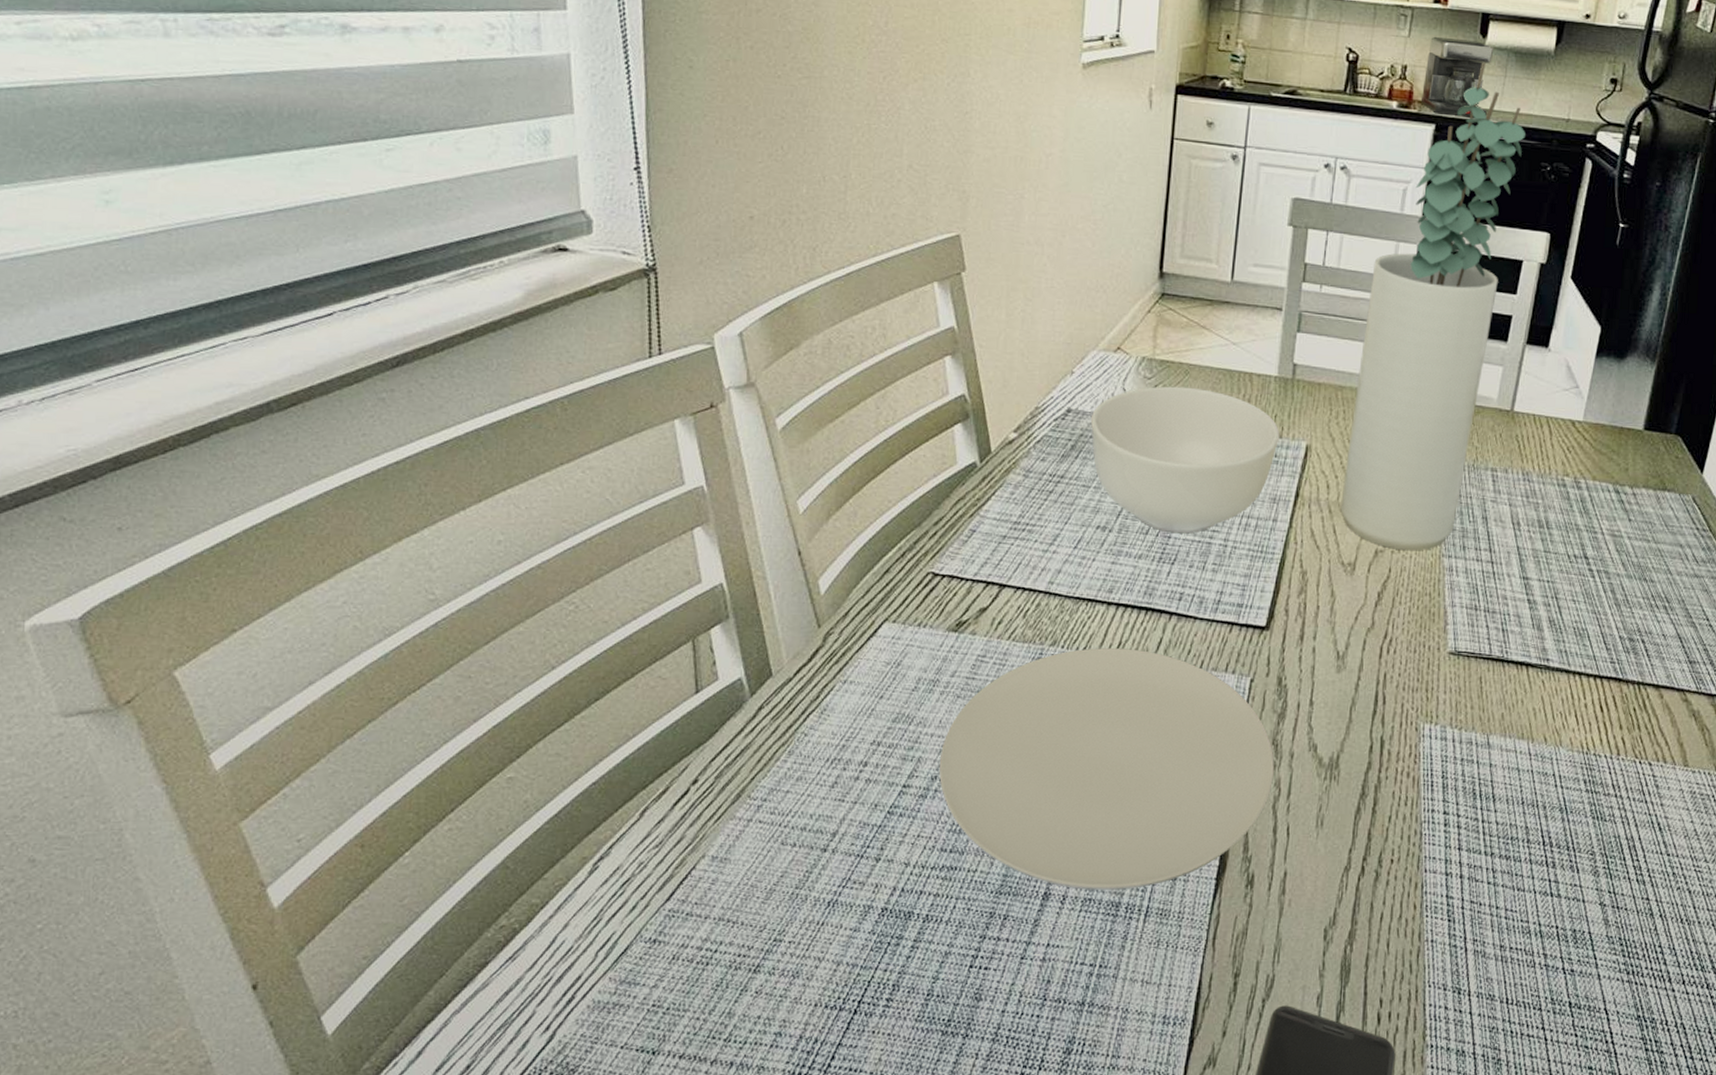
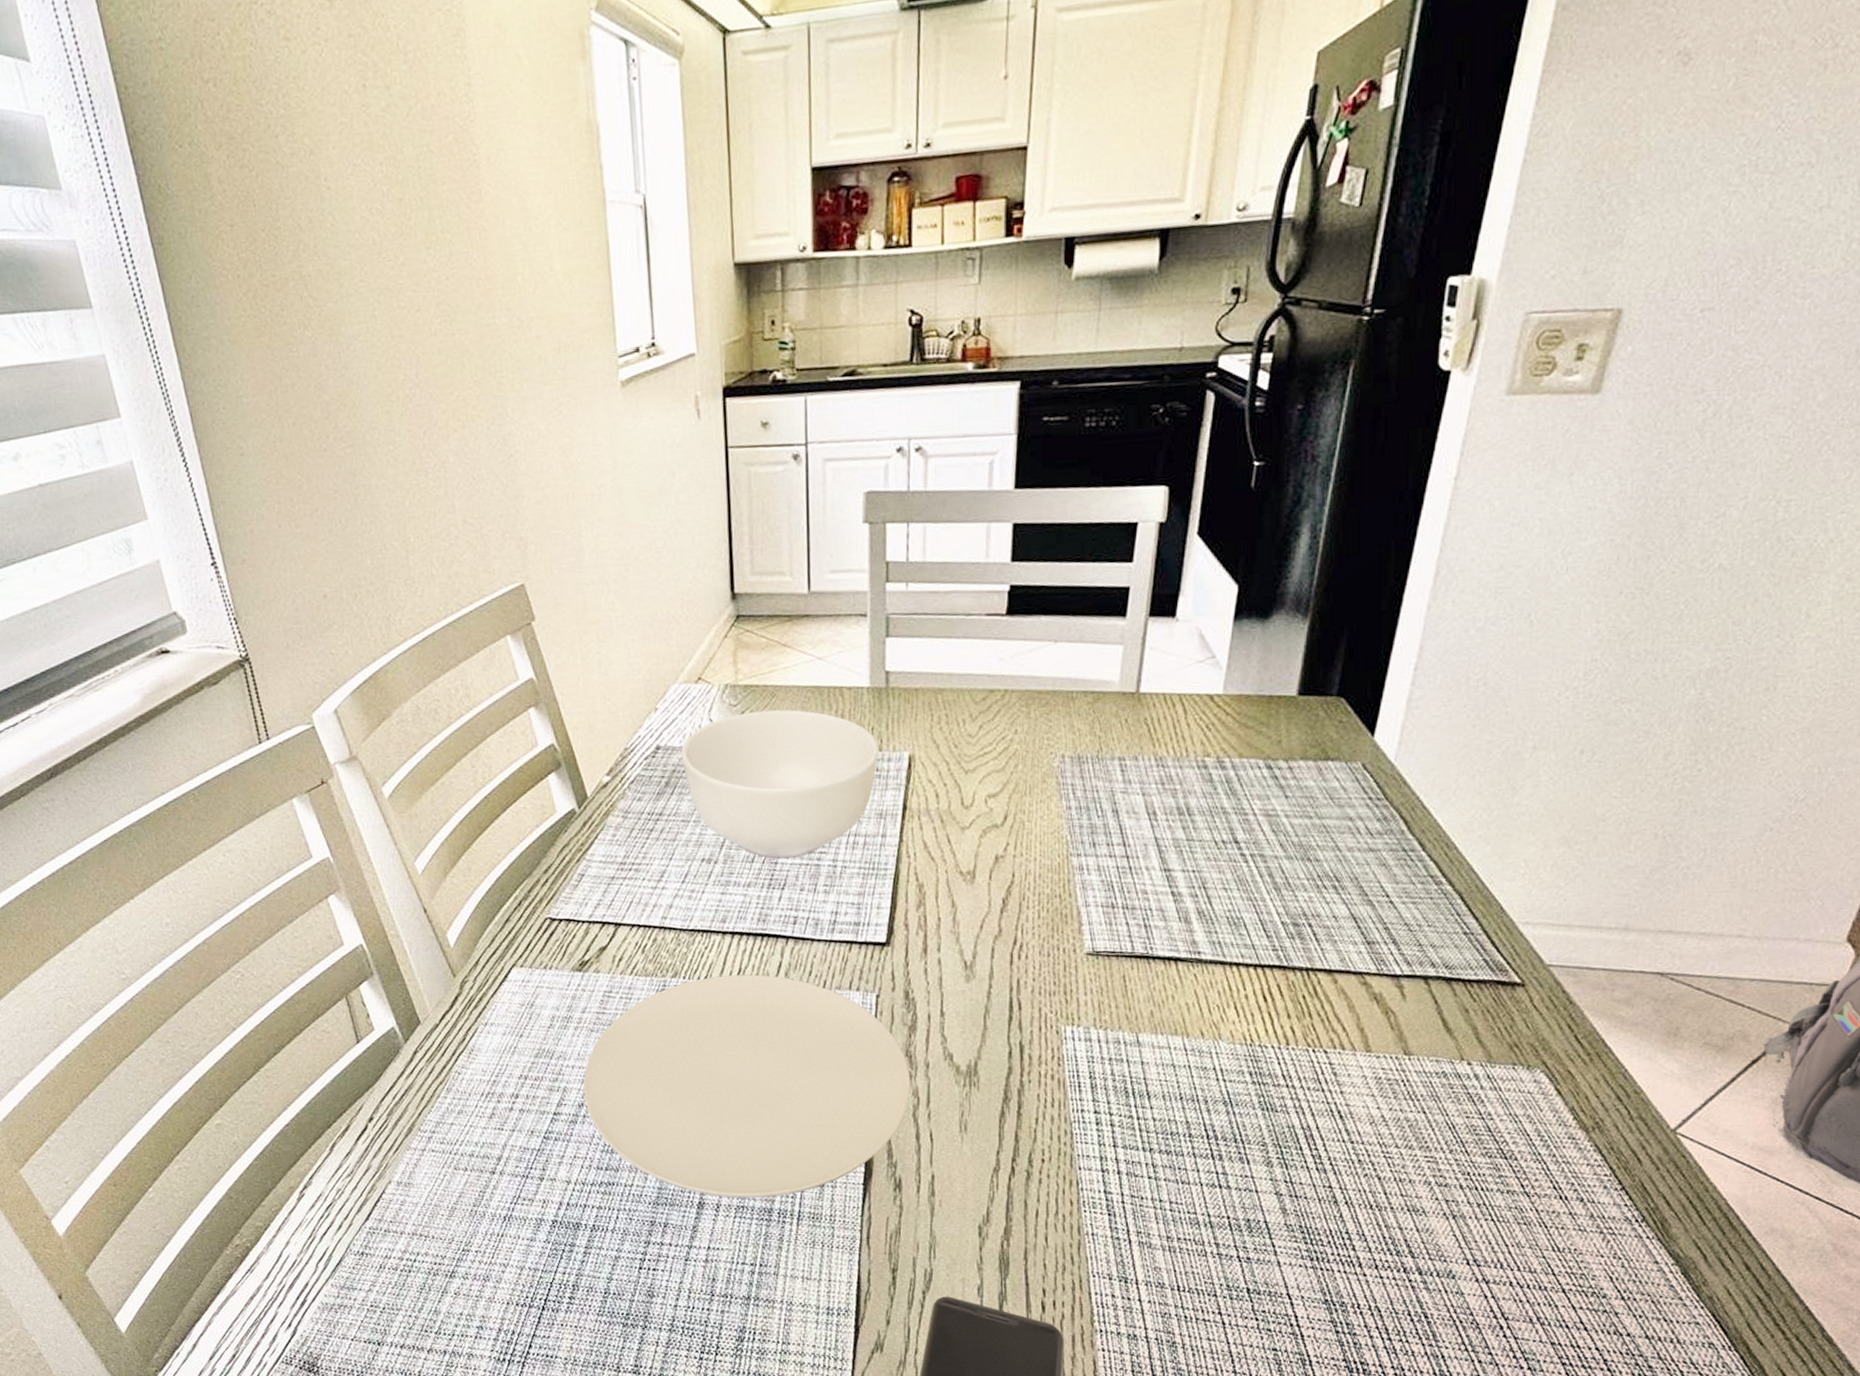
vase: present [1340,62,1525,551] -> none [952,297,1130,854]
coffee maker: present [1420,36,1494,116] -> none [1000,273,1083,369]

